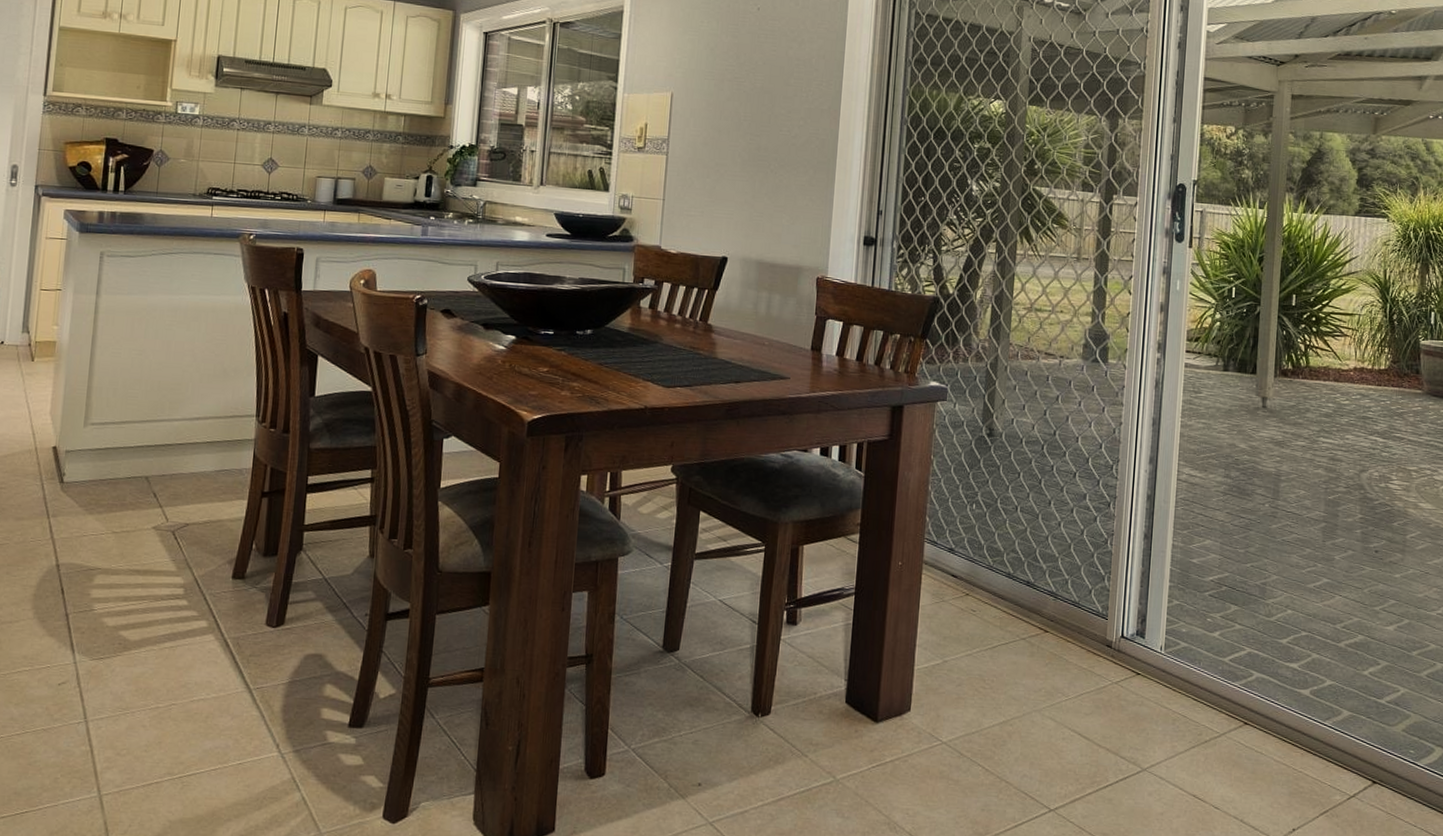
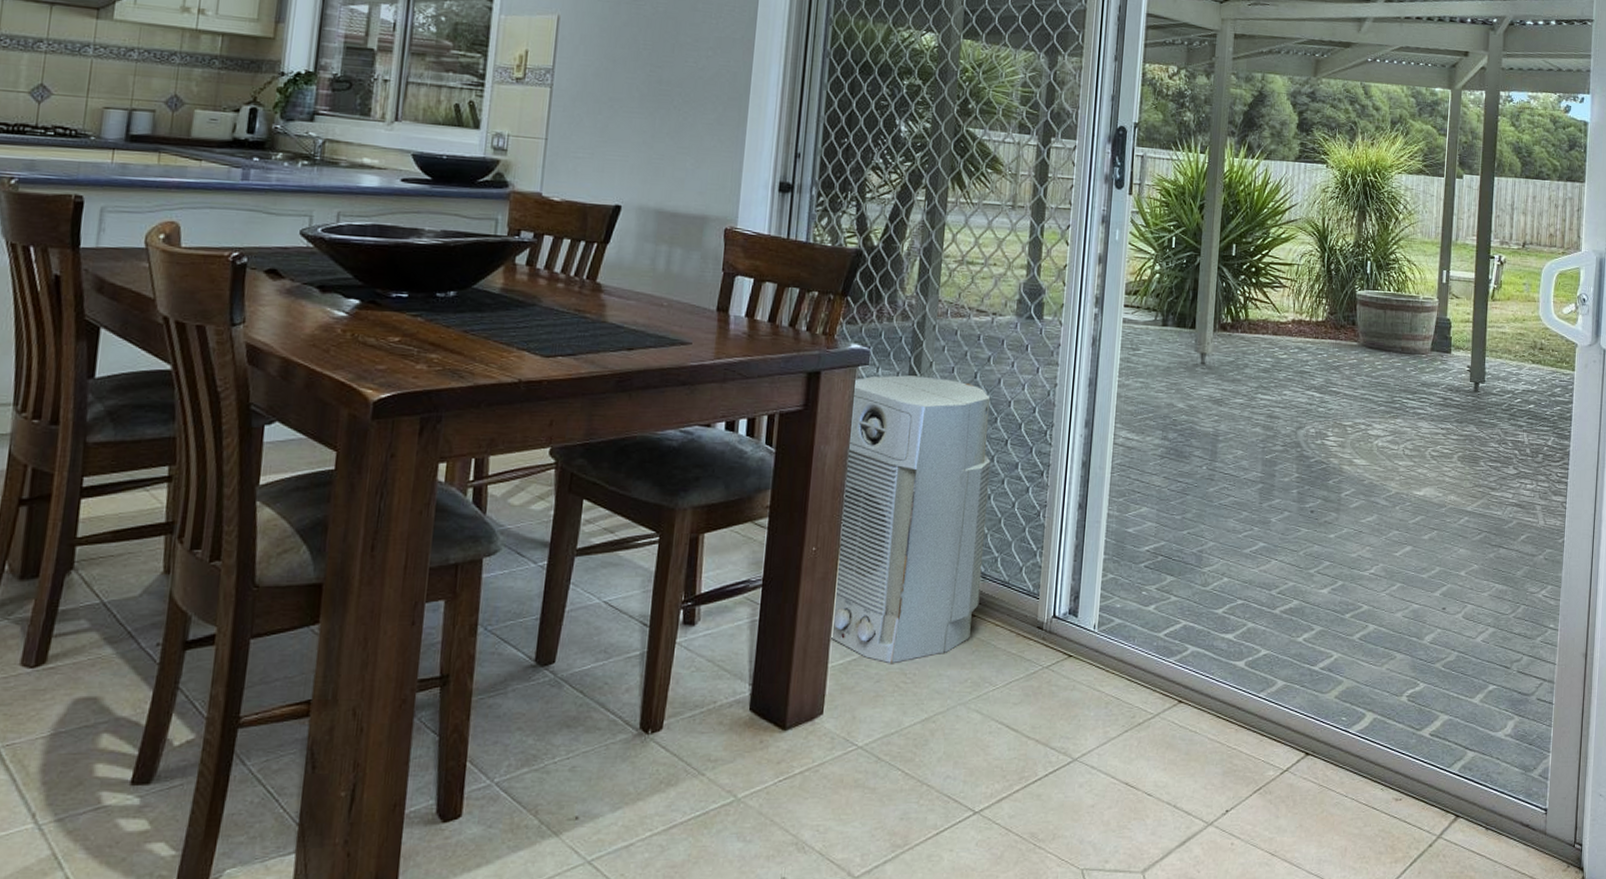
air purifier: none [915,410,1060,671] -> present [830,375,991,664]

